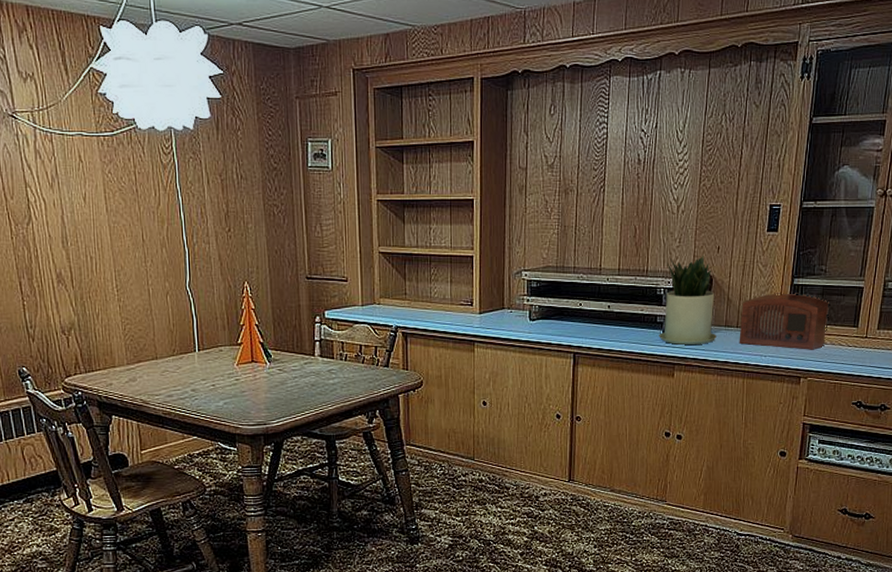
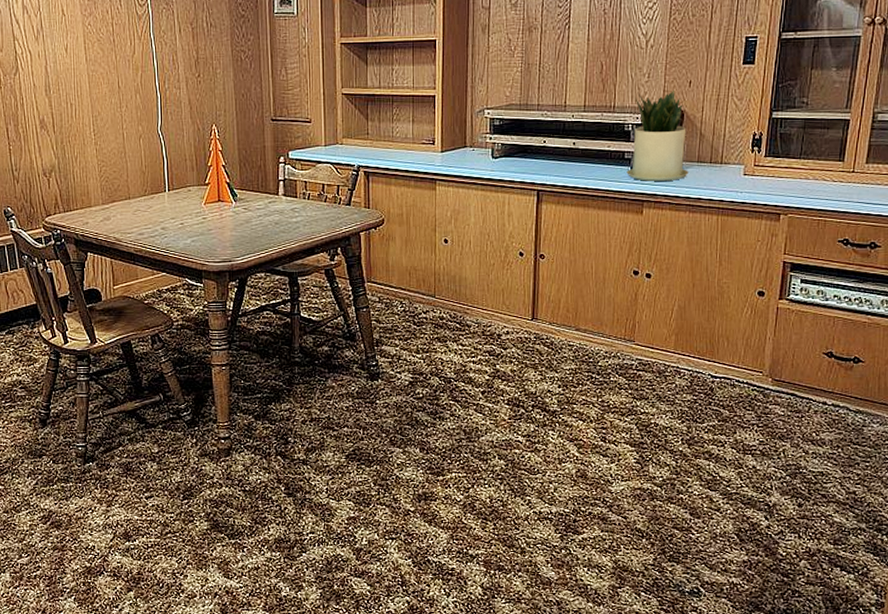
radio receiver: present [739,293,829,350] -> none [712,126,812,186]

